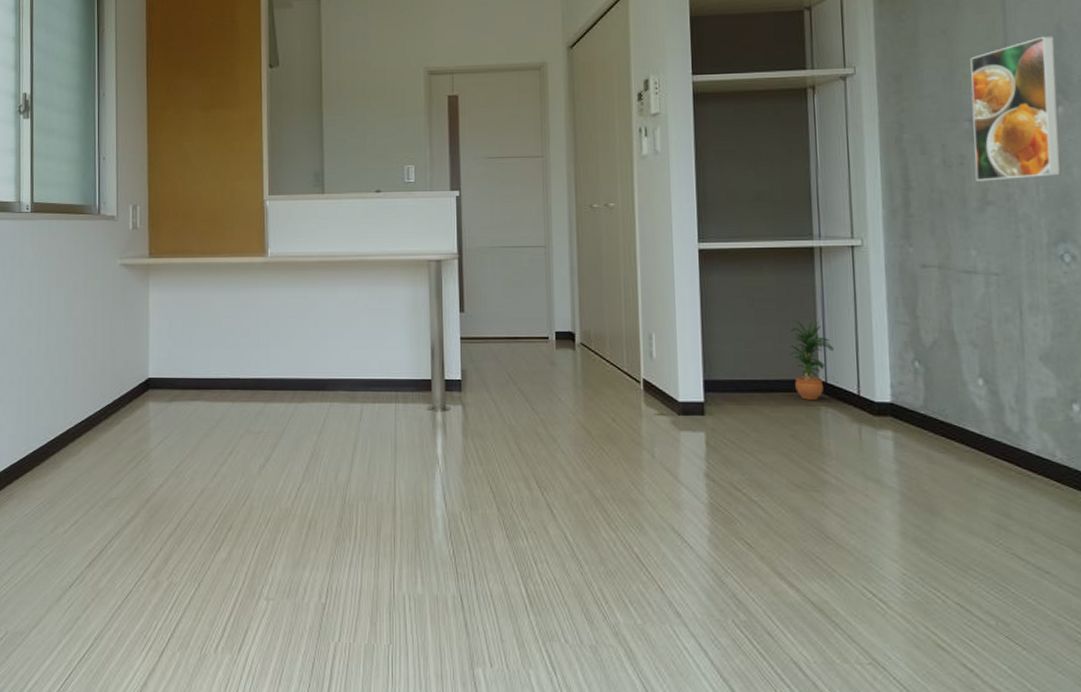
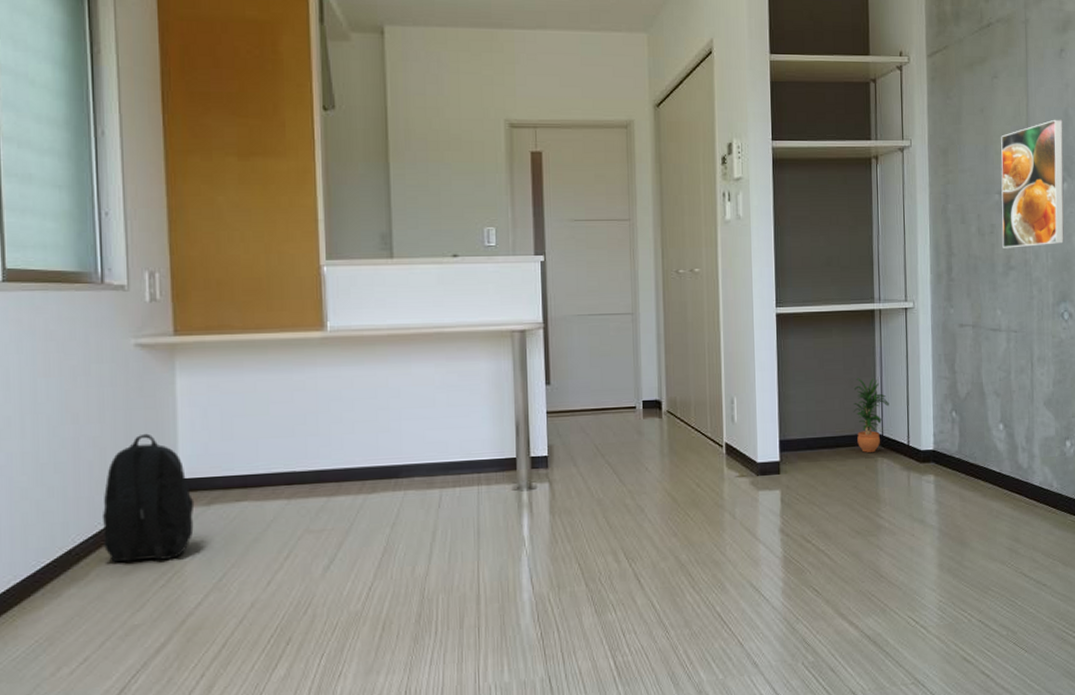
backpack: none [91,338,160,445] -> present [101,433,195,563]

